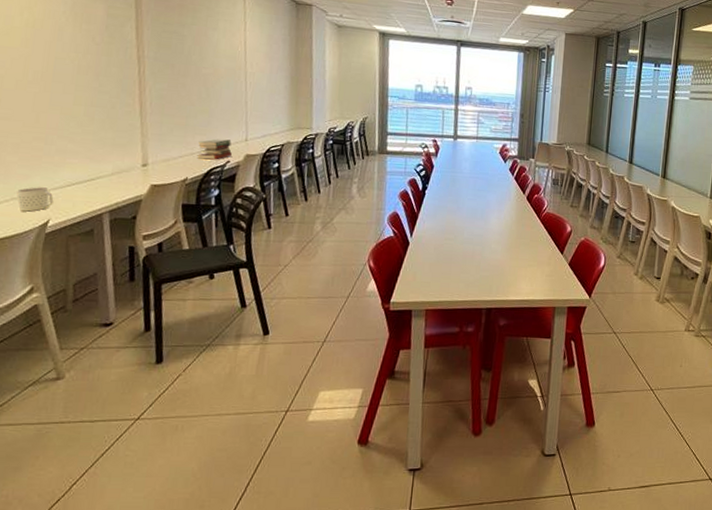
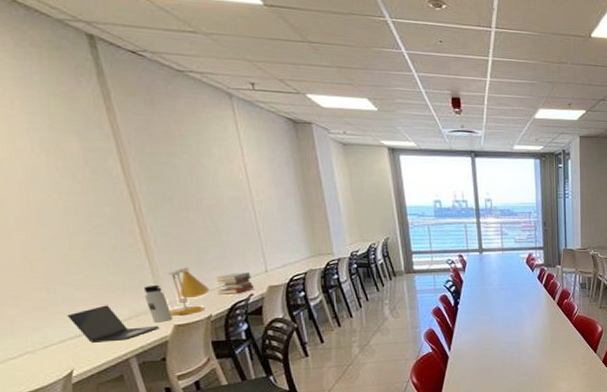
mug: present [16,187,54,212] -> none [30,338,73,364]
laptop: none [56,159,137,196] -> present [67,305,160,343]
water bottle: none [129,144,151,181] -> present [143,284,173,323]
table lamp: none [149,129,191,177] -> present [168,267,210,316]

